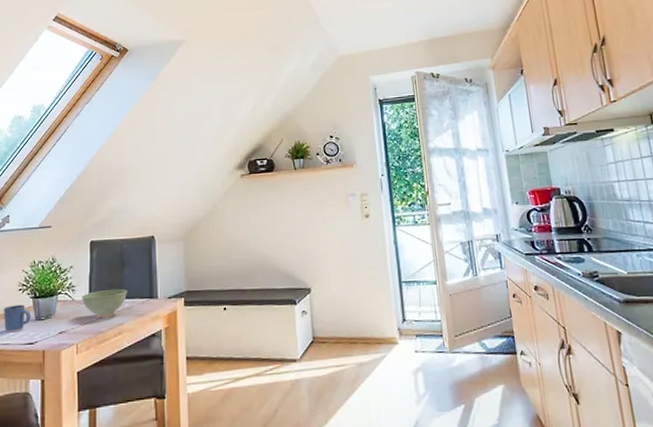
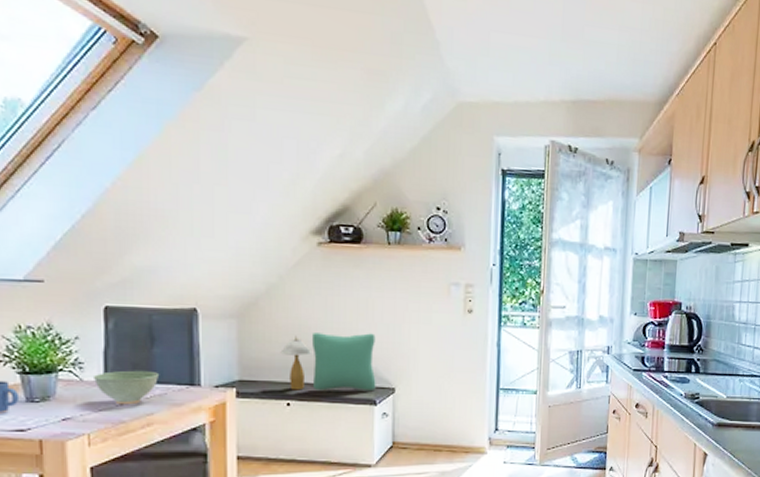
table lamp: none [217,250,242,297] -> present [280,335,312,391]
cushion: none [240,243,295,295] -> present [311,333,376,392]

